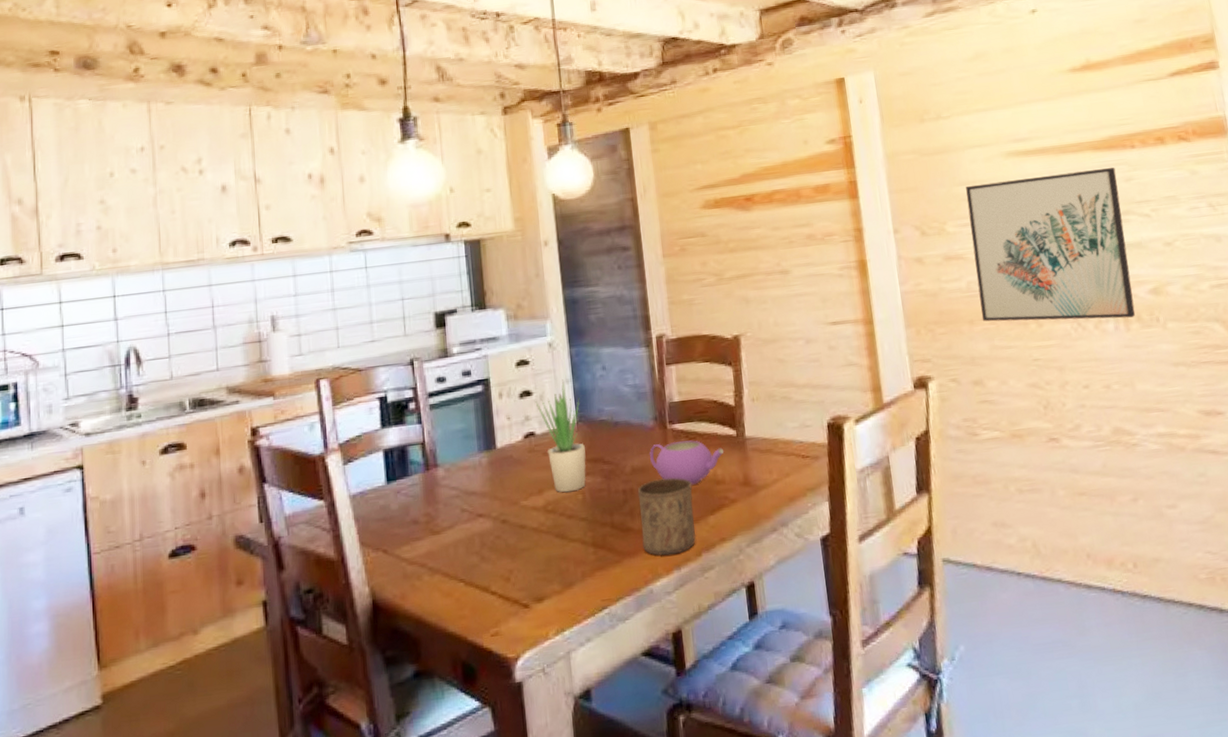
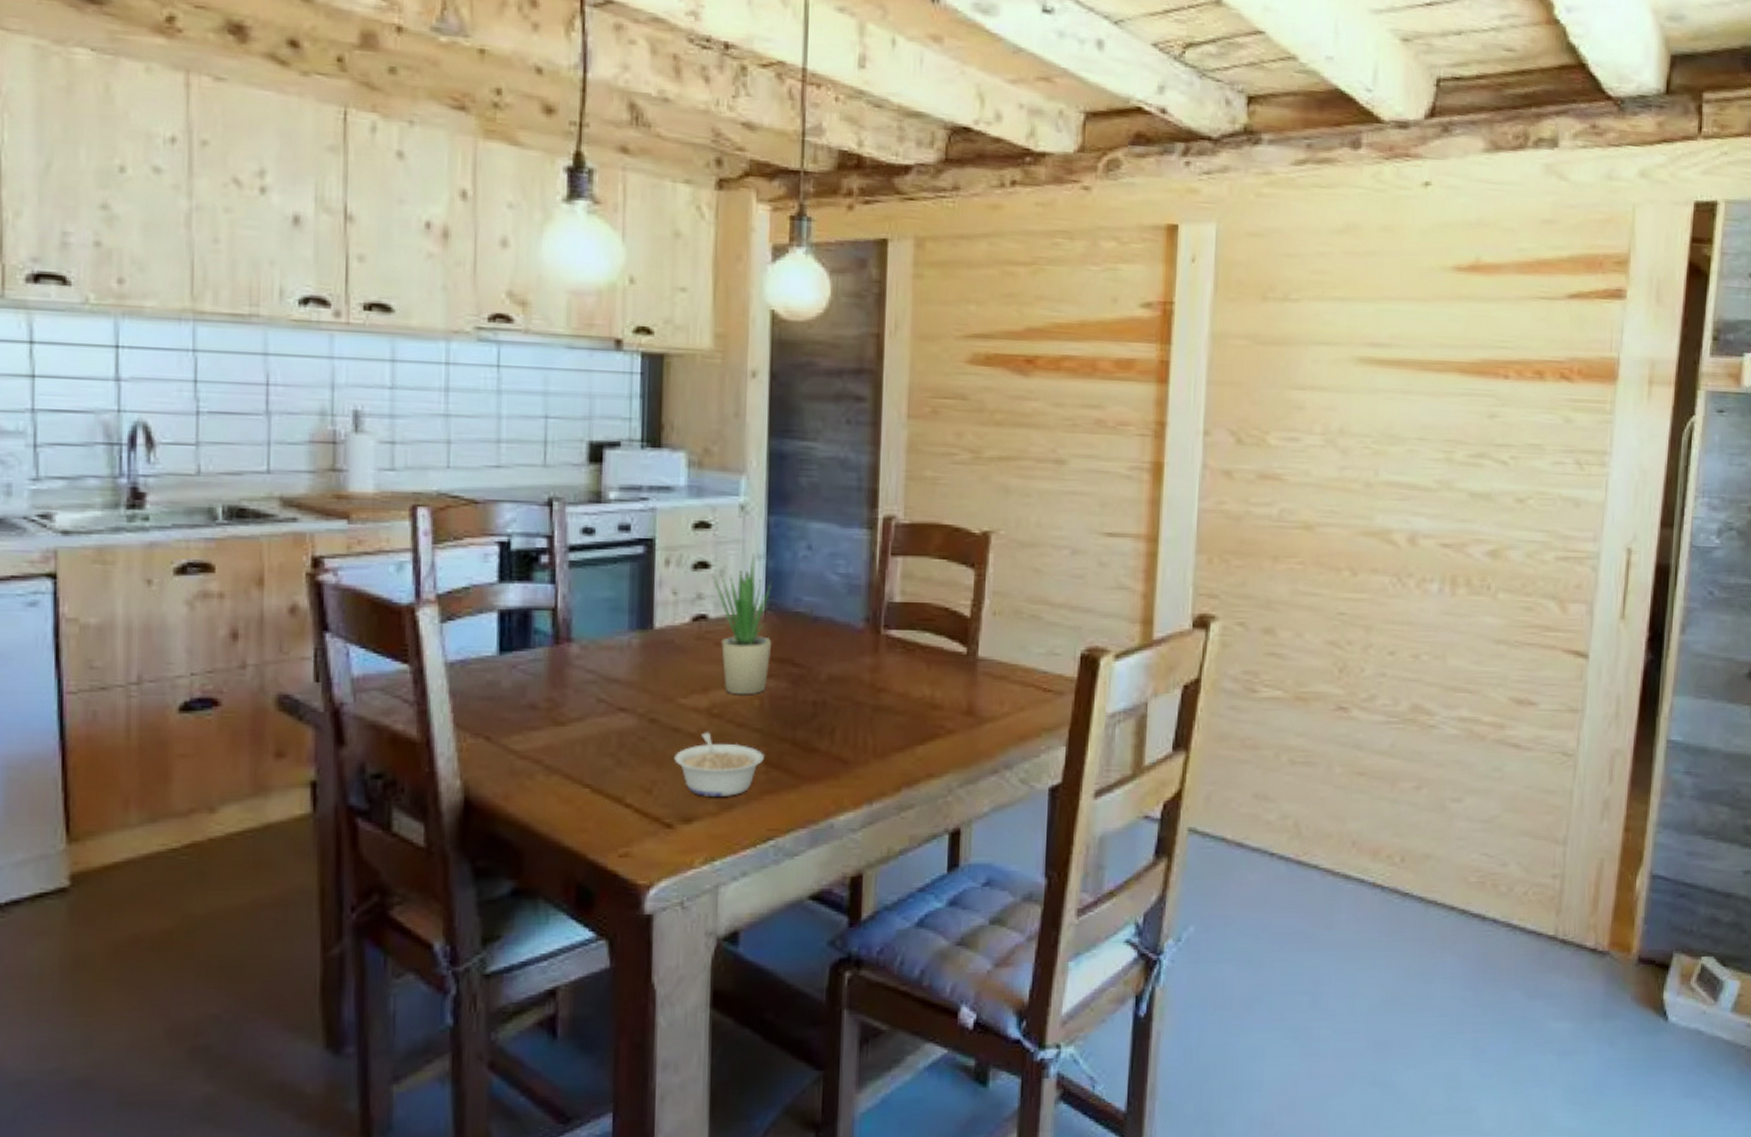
legume: none [523,525,592,578] -> present [674,732,764,796]
cup: present [637,477,696,556] -> none [829,694,902,786]
teapot: present [649,440,724,485] -> none [852,651,949,706]
wall art: present [966,167,1136,322] -> none [1288,391,1480,580]

